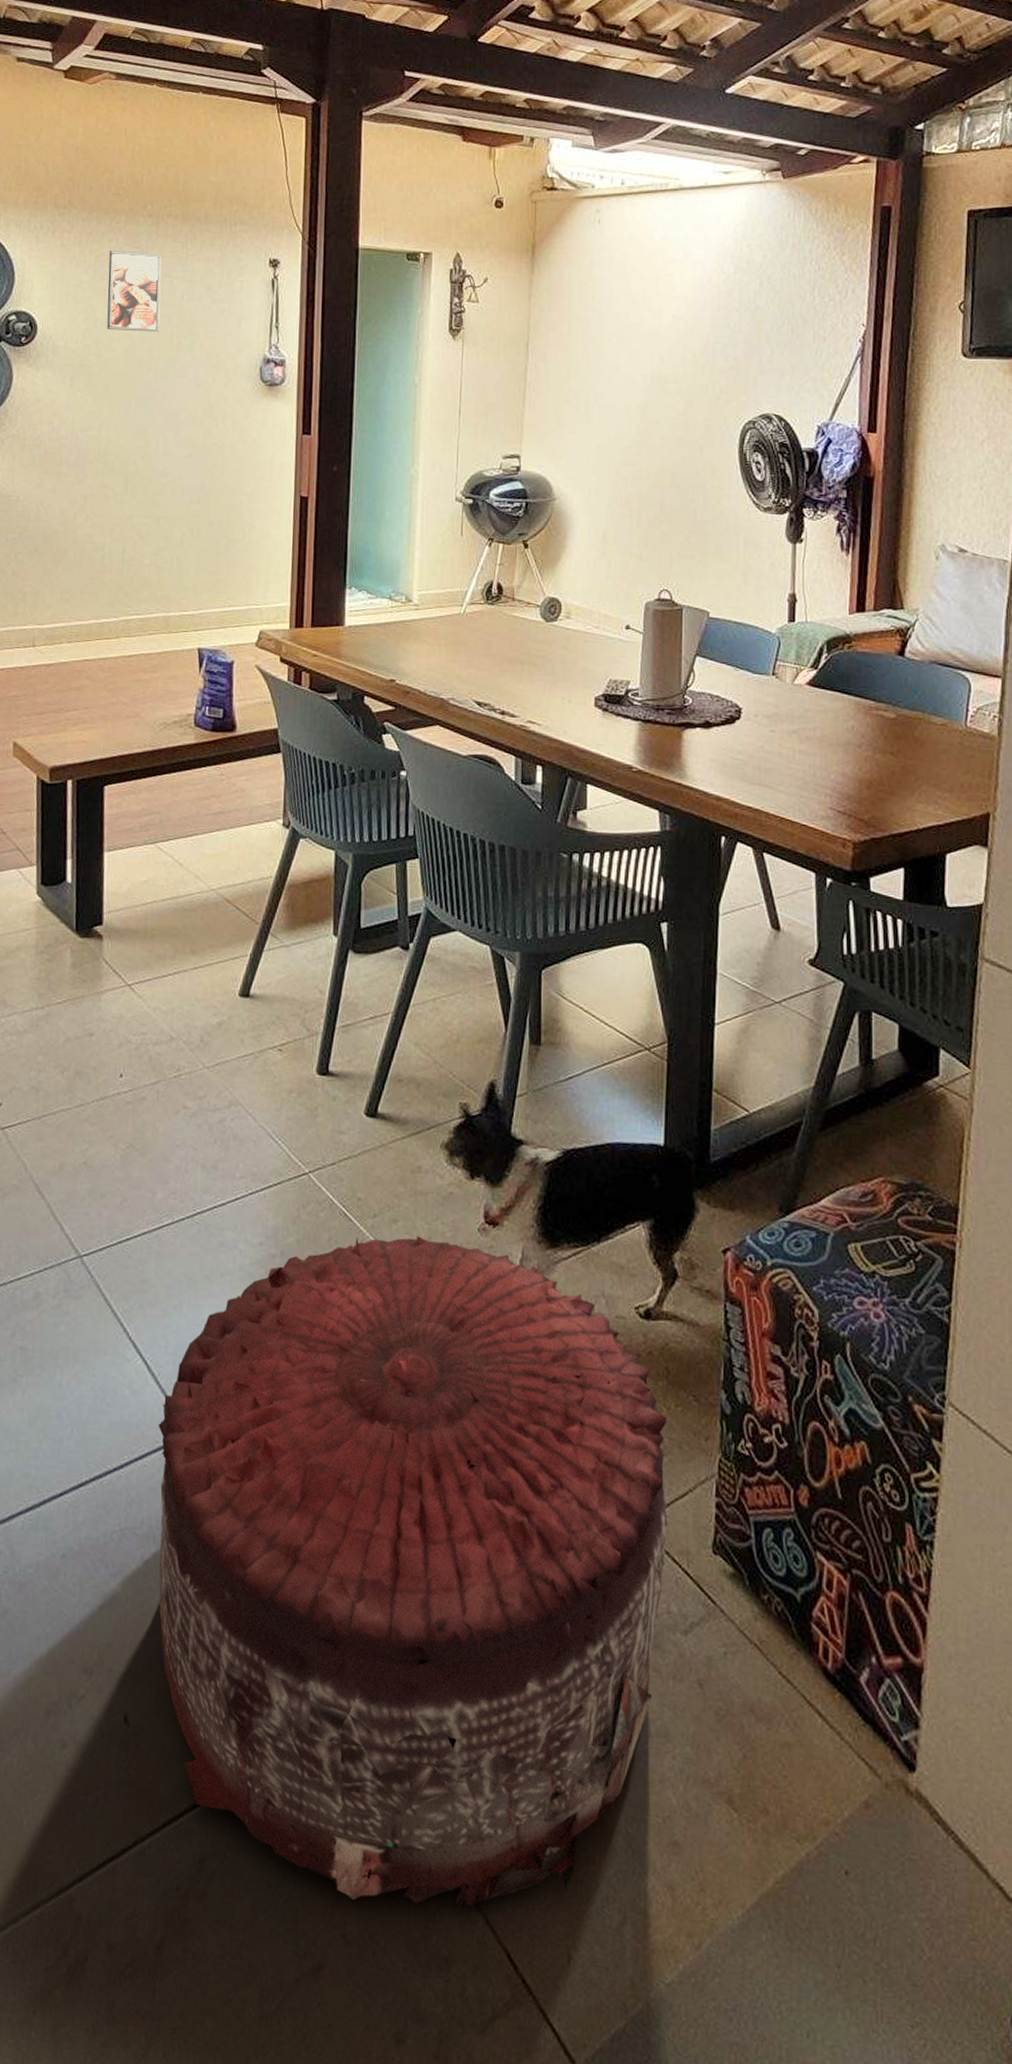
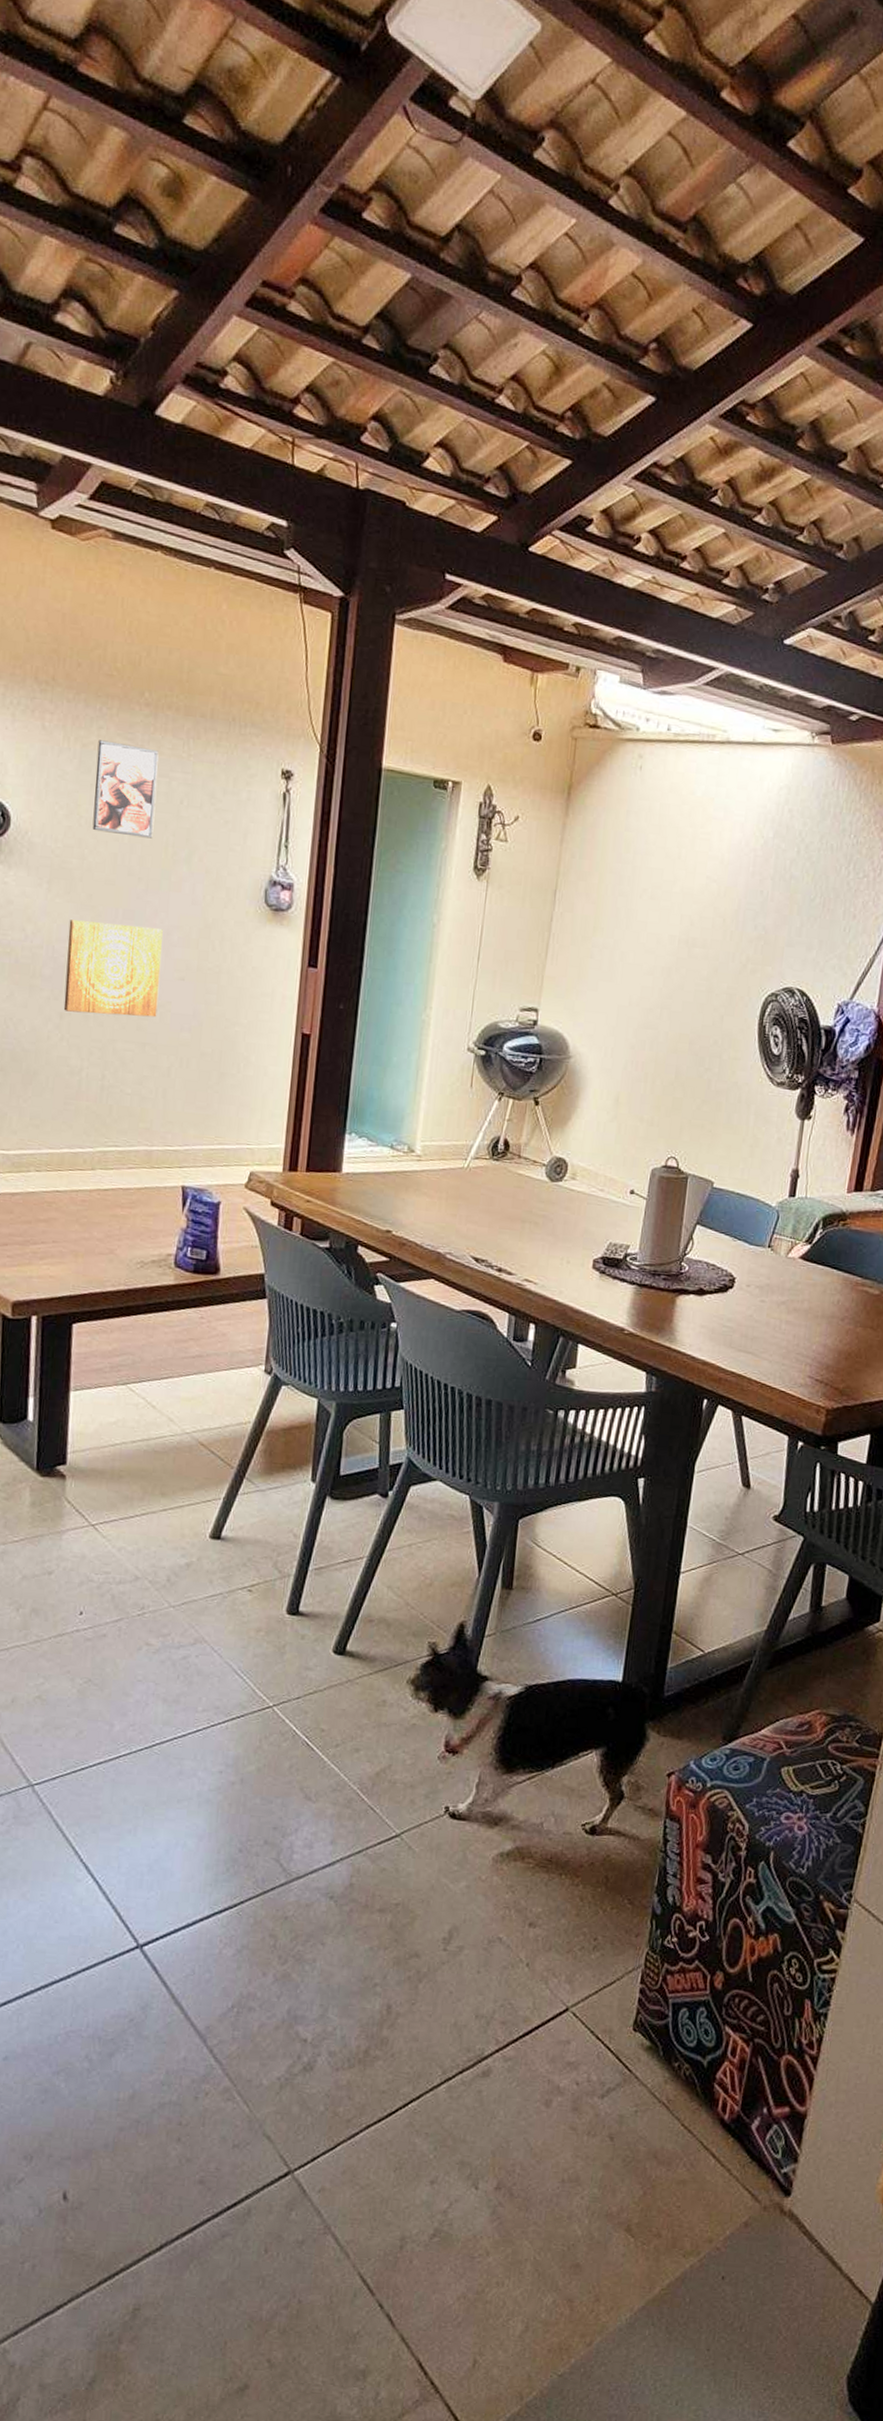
wall art: none [87,411,171,494] -> present [63,919,163,1018]
pouf: present [158,1236,668,1907] -> none [102,1763,603,2331]

